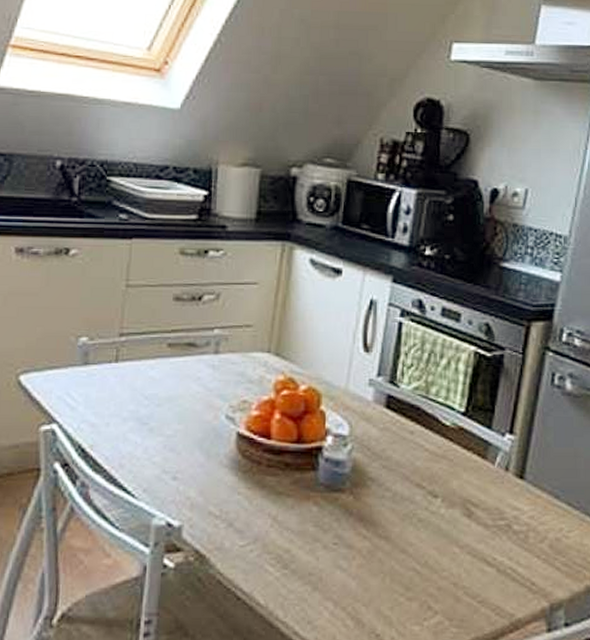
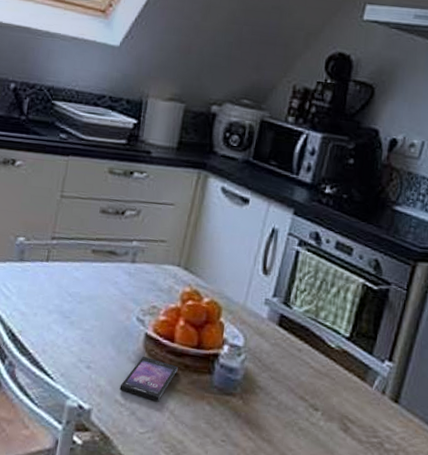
smartphone: none [213,458,277,509] -> present [119,356,178,402]

